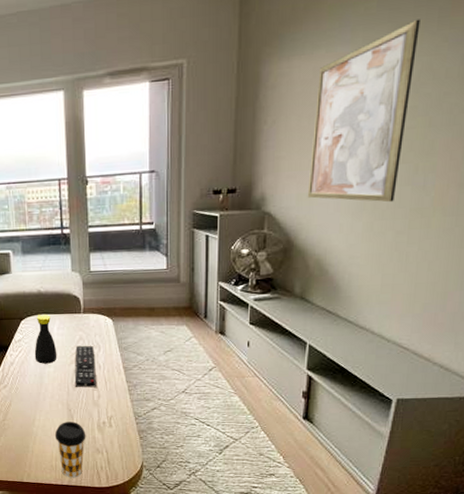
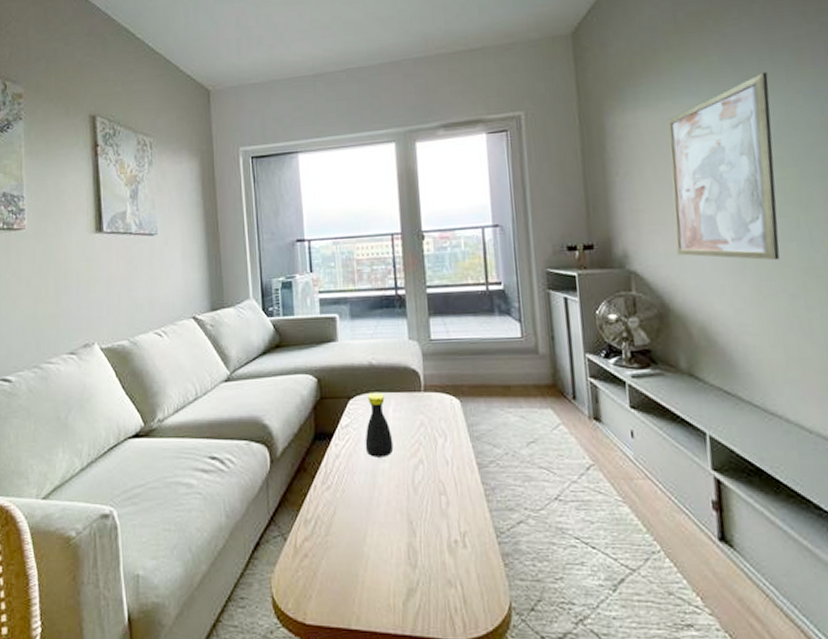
coffee cup: present [54,421,86,477] -> none [391,539,434,624]
remote control: present [74,345,96,388] -> none [415,433,444,491]

